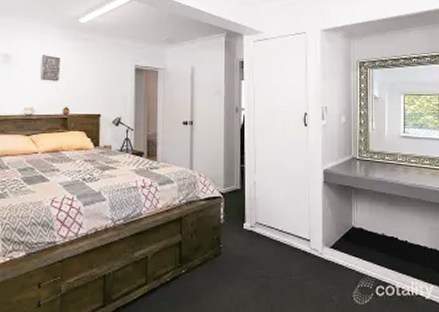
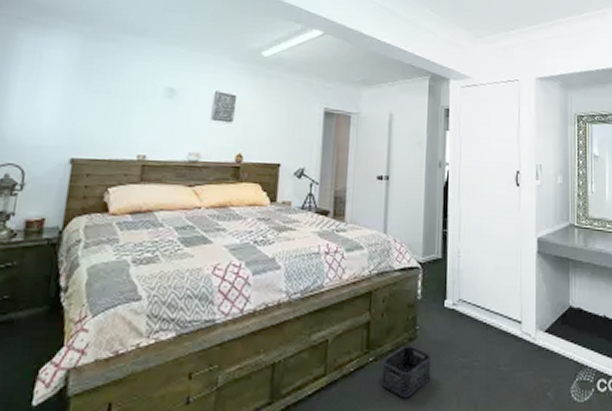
storage bin: none [193,260,234,302] -> present [381,345,431,398]

